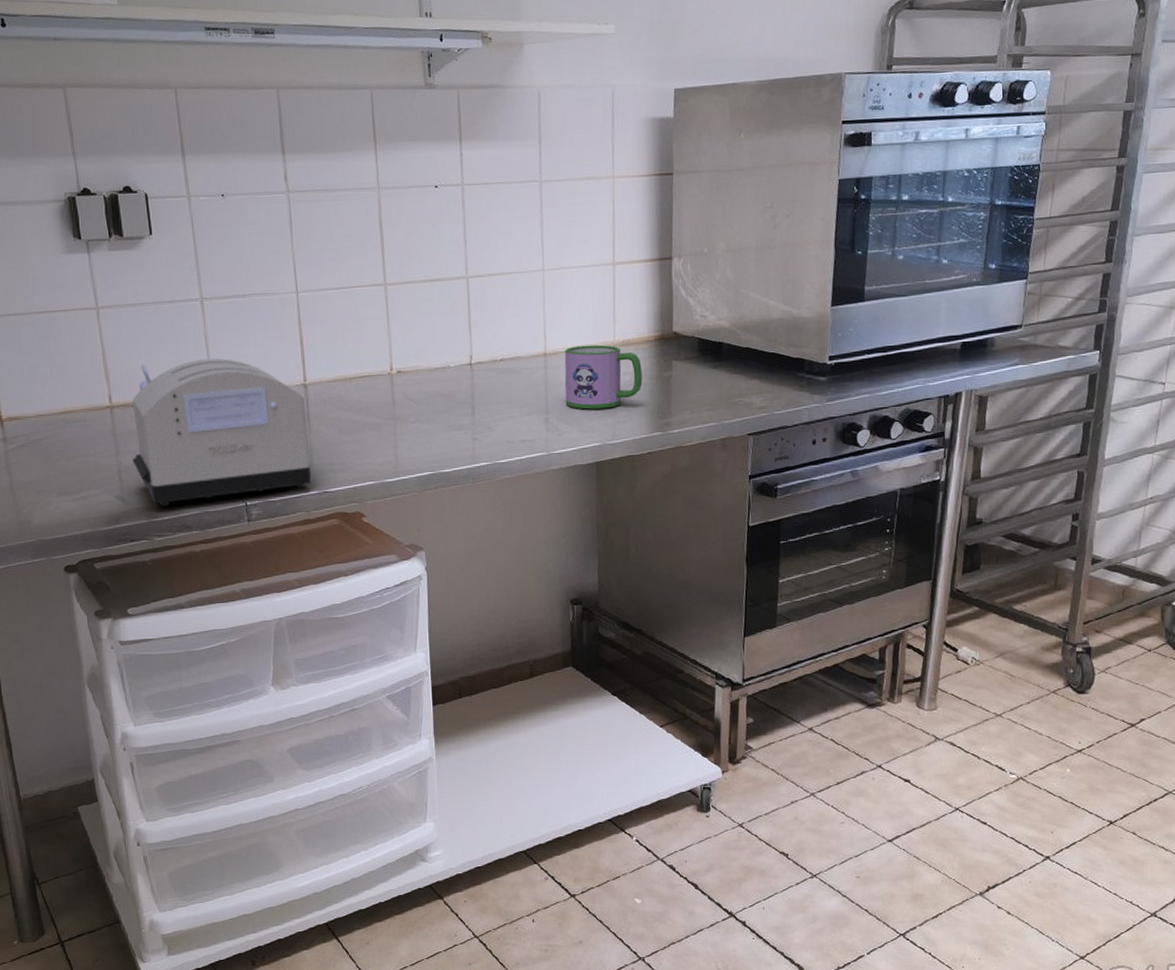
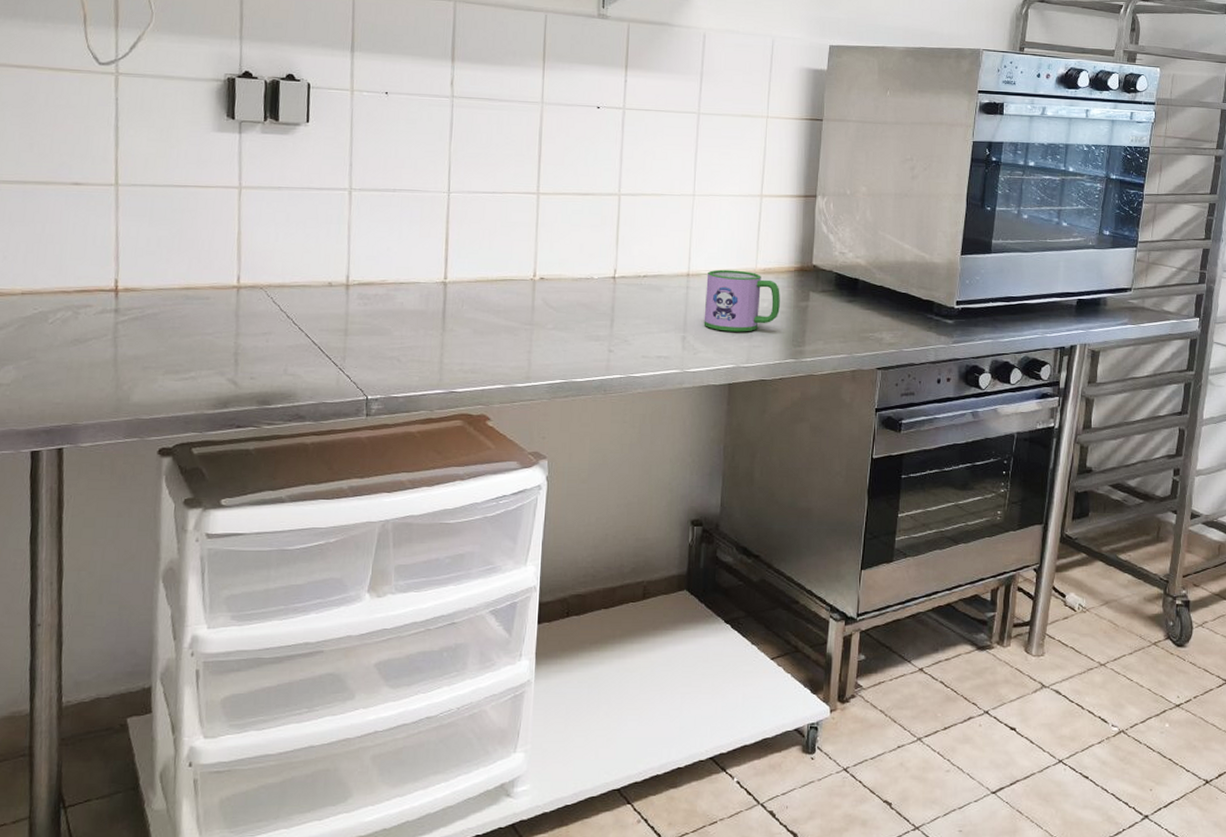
toaster: present [132,358,312,506] -> none [252,247,443,393]

